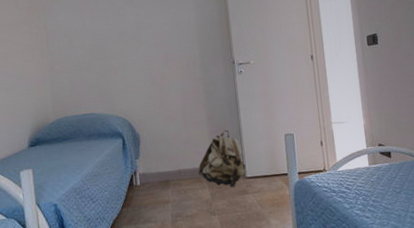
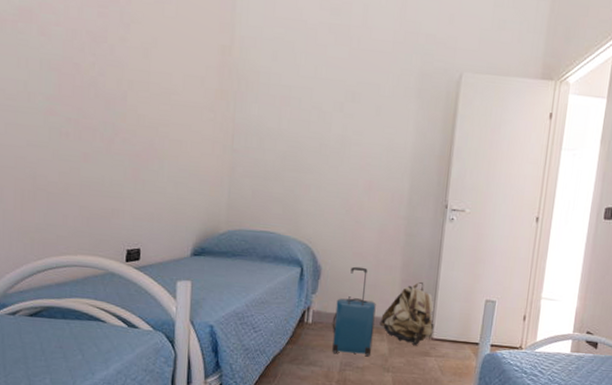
suitcase: none [157,127,196,209] -> present [332,266,376,357]

